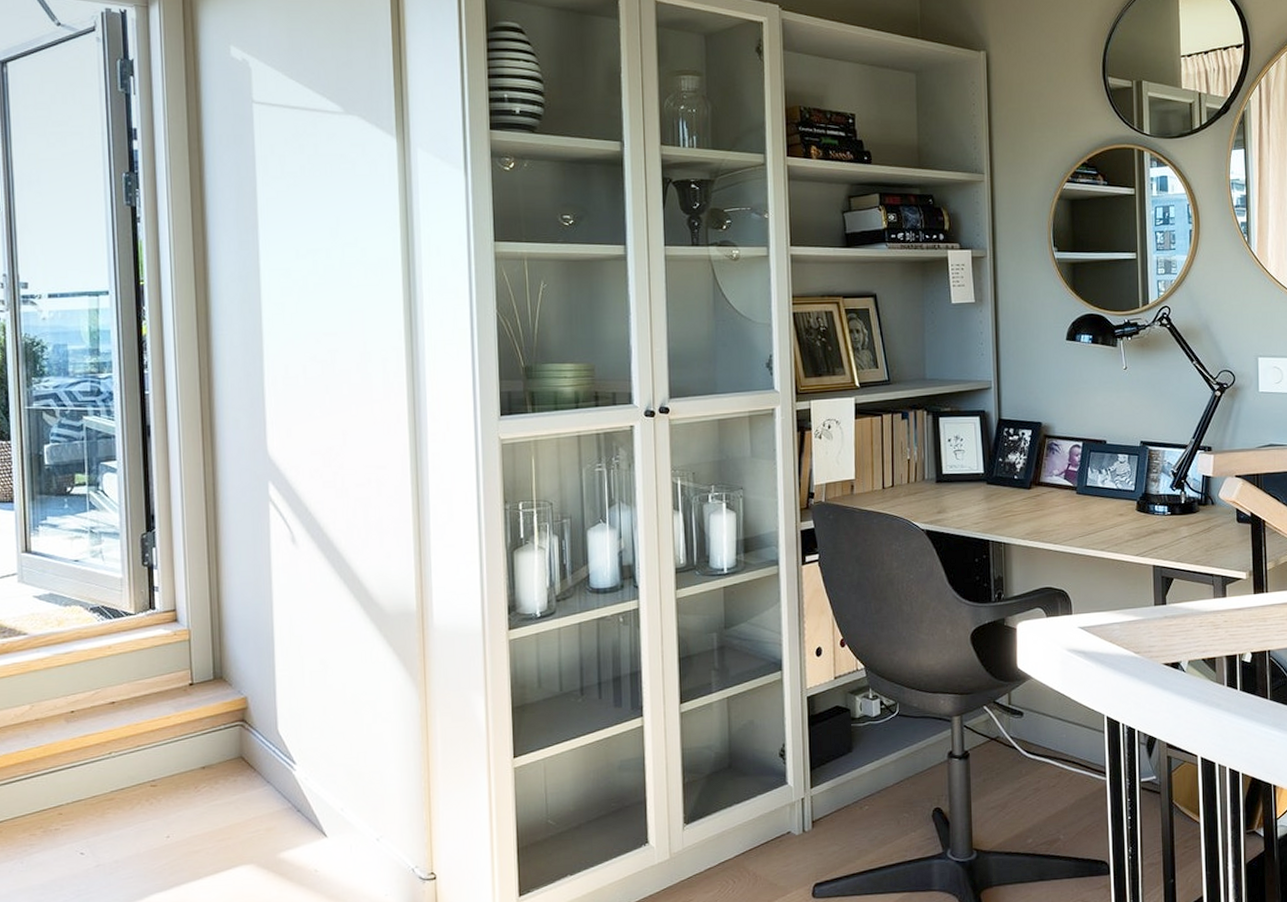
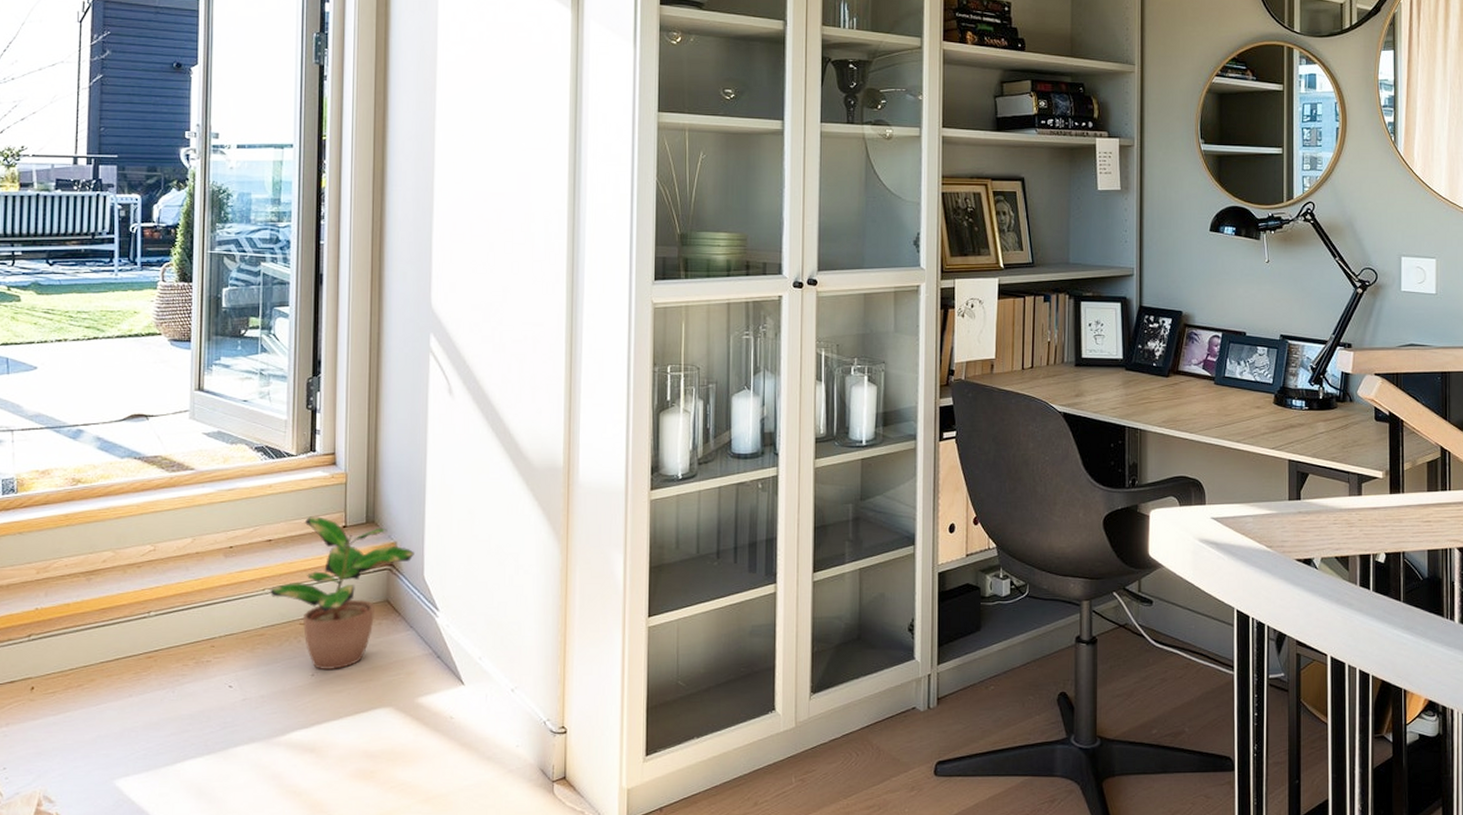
potted plant: none [117,675,267,831] -> present [270,516,414,671]

